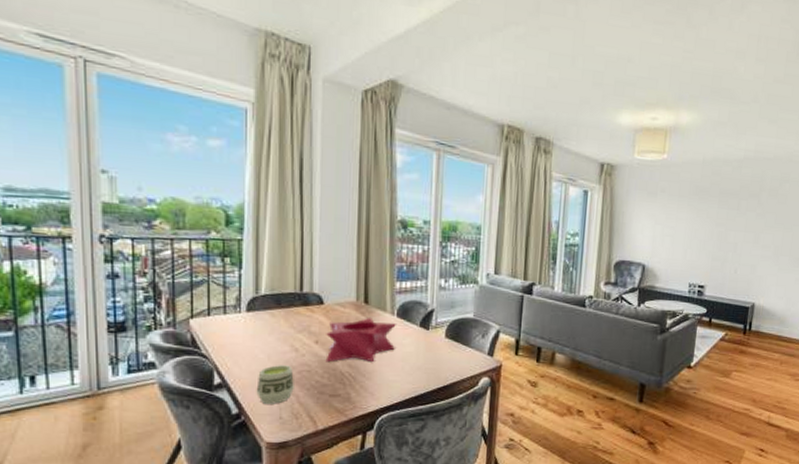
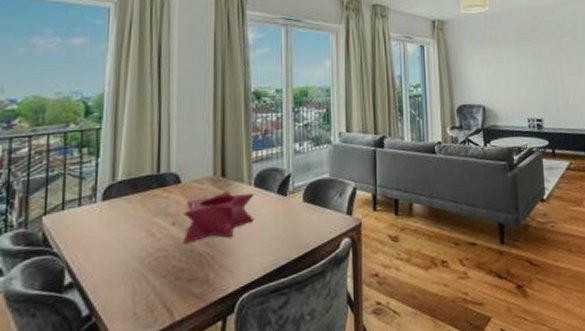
cup: present [256,365,294,404] -> none [109,253,150,300]

